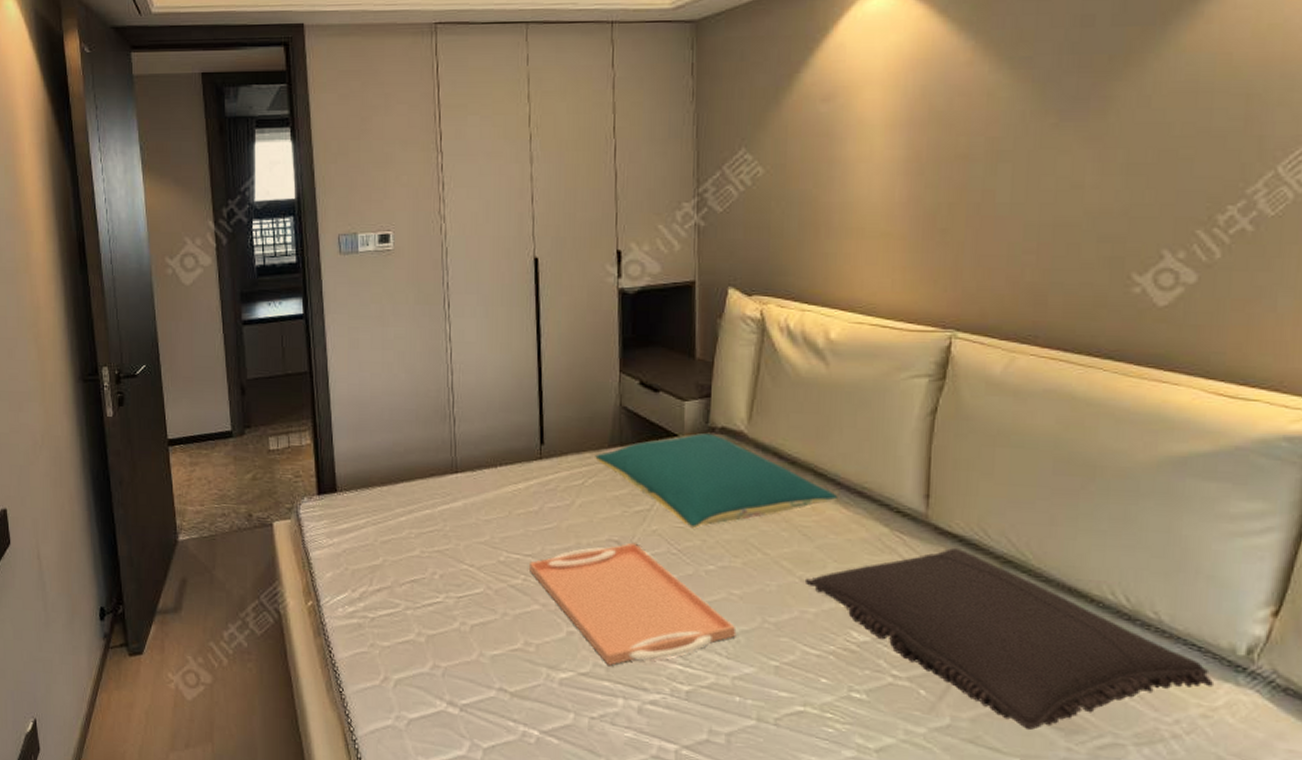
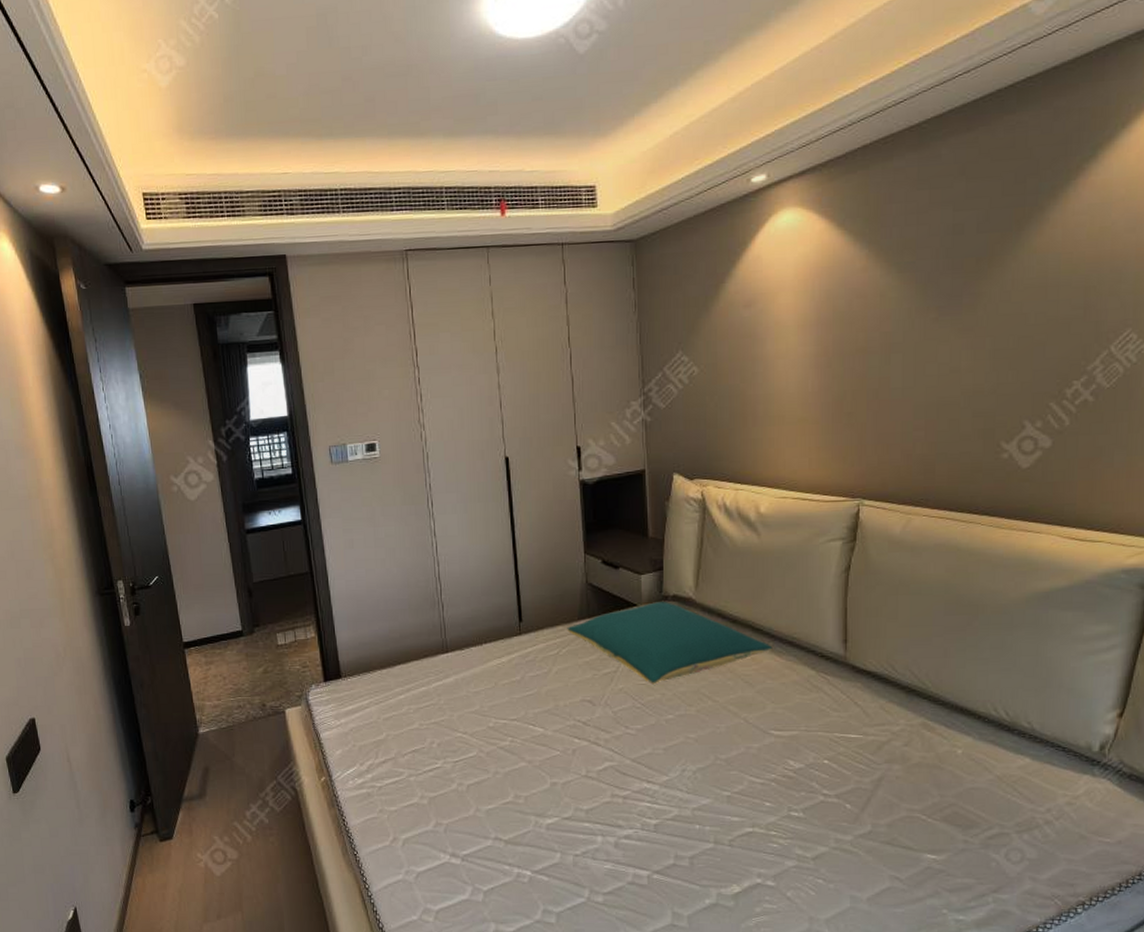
serving tray: present [530,542,737,665] -> none [516,701,694,809]
pillow: present [804,547,1215,730] -> none [748,682,1076,828]

